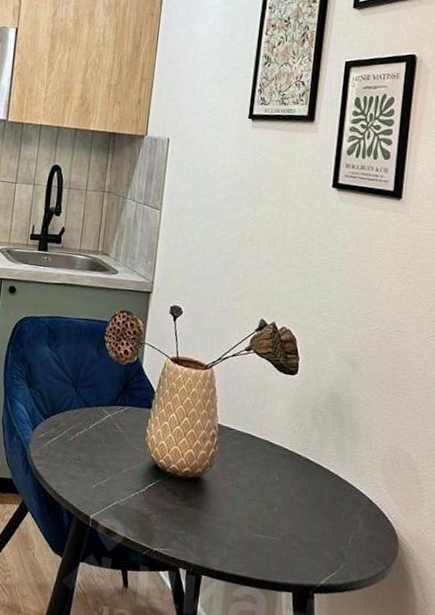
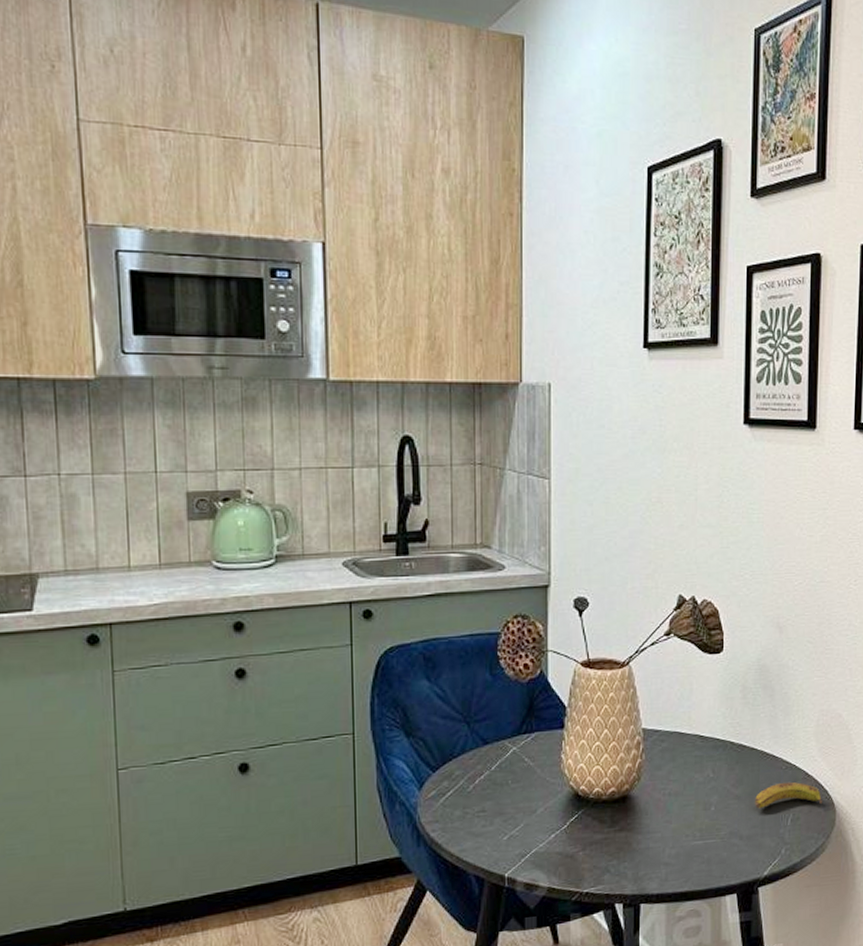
banana: none [316,502,386,533] -> present [754,781,823,809]

